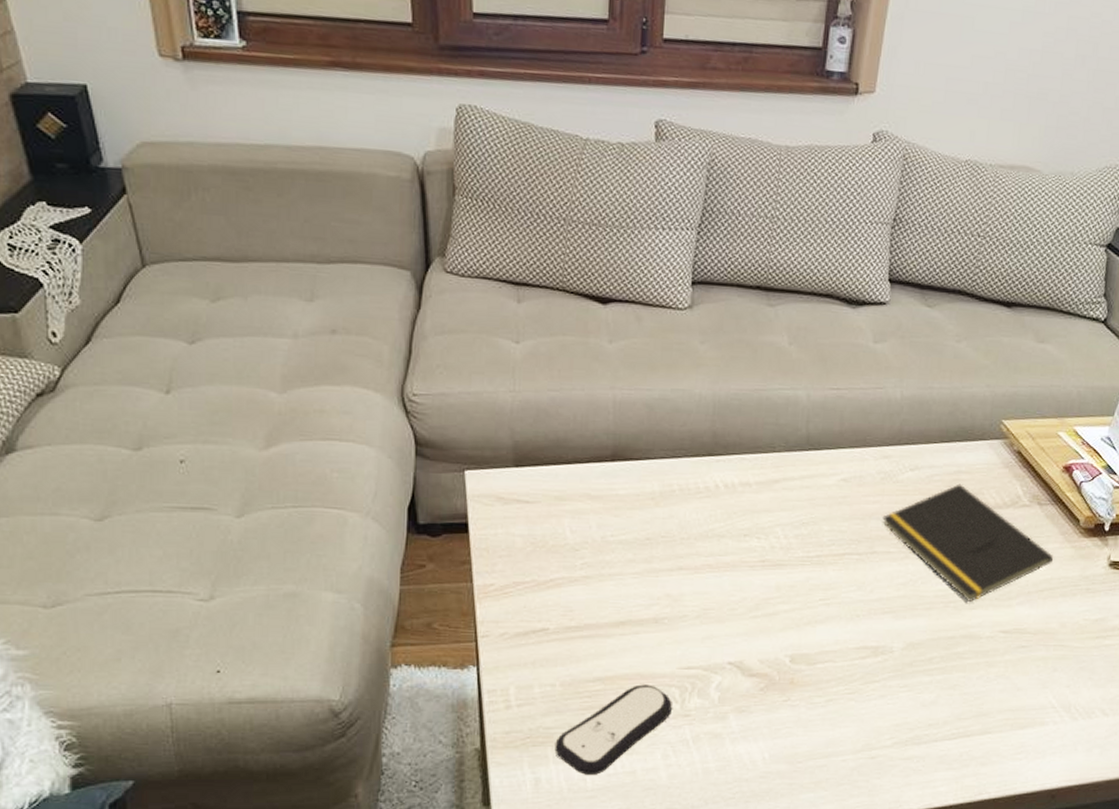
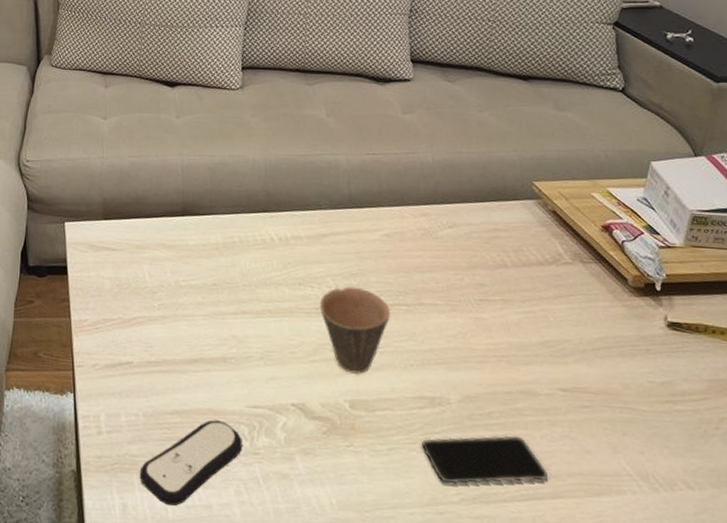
cup: none [765,536,841,629] -> present [319,286,390,375]
smartphone: none [859,679,981,729] -> present [421,435,549,484]
notepad: present [882,483,1054,603] -> none [426,240,606,358]

